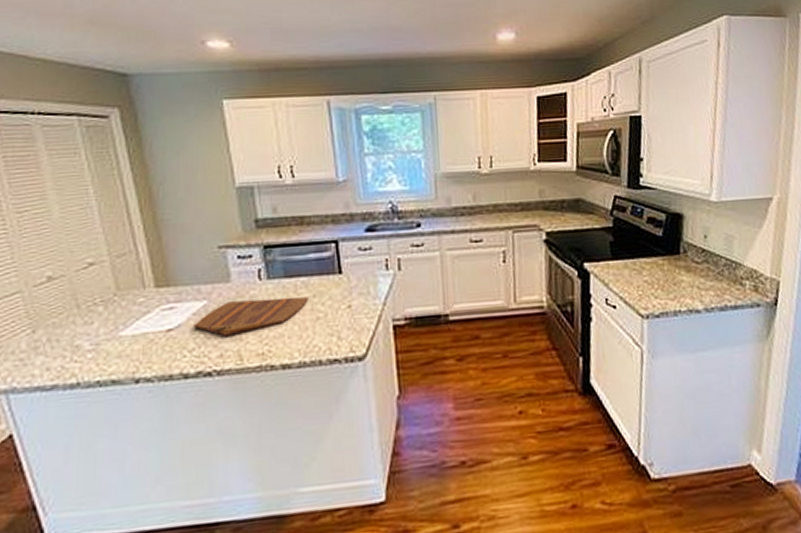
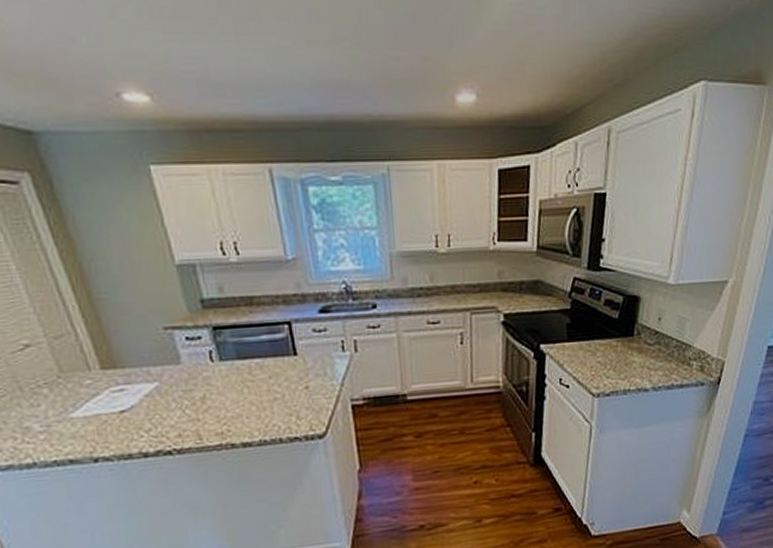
cutting board: present [193,297,308,336] -> none [147,378,264,417]

